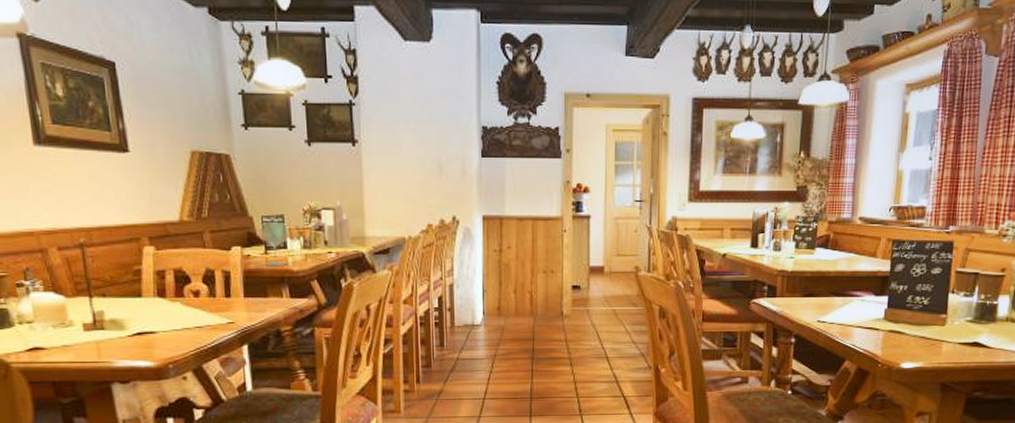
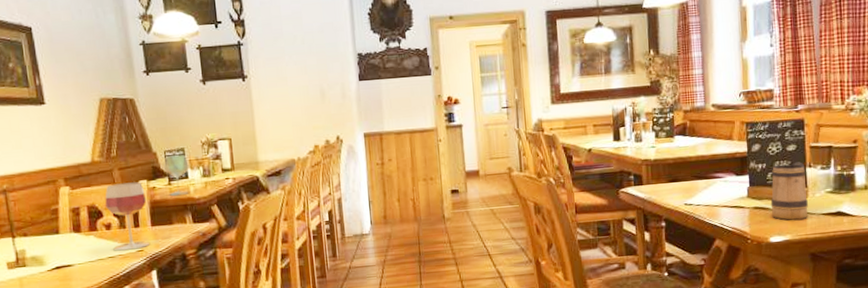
wineglass: none [194,248,242,322] -> present [105,182,150,252]
candle: present [326,200,353,248] -> none [223,131,248,174]
beer mug: none [906,286,948,348] -> present [770,162,808,221]

